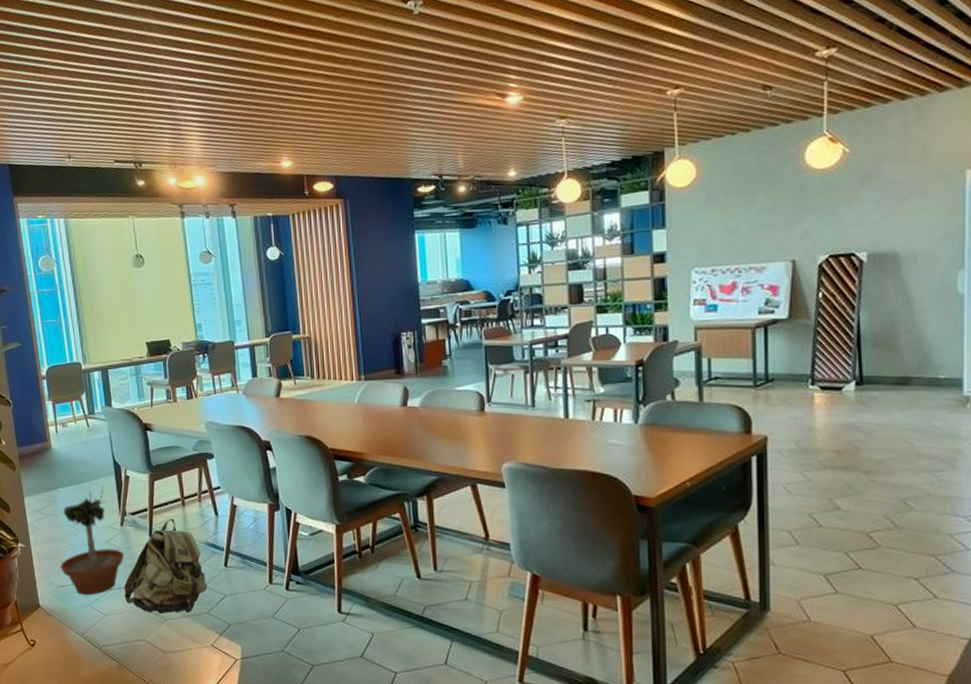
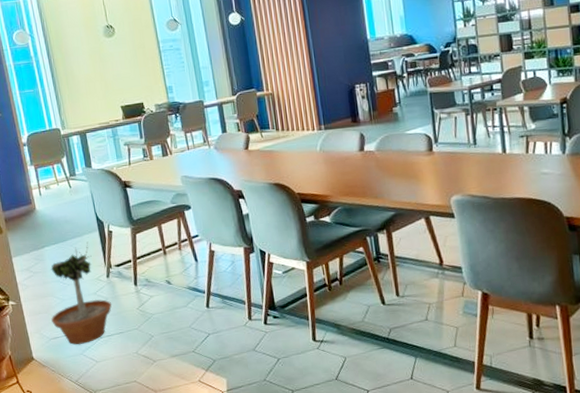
backpack: present [124,518,208,614] -> none [113,267,192,356]

